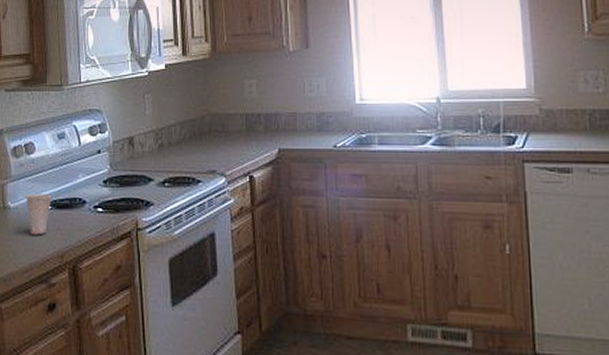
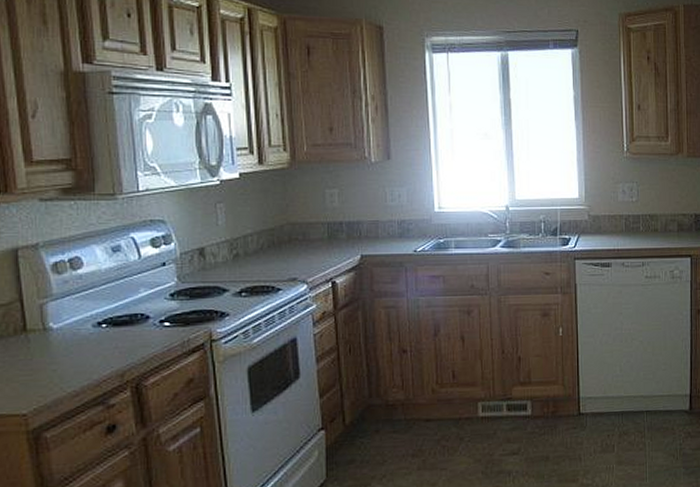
cup: present [26,194,53,235] -> none [73,311,108,356]

